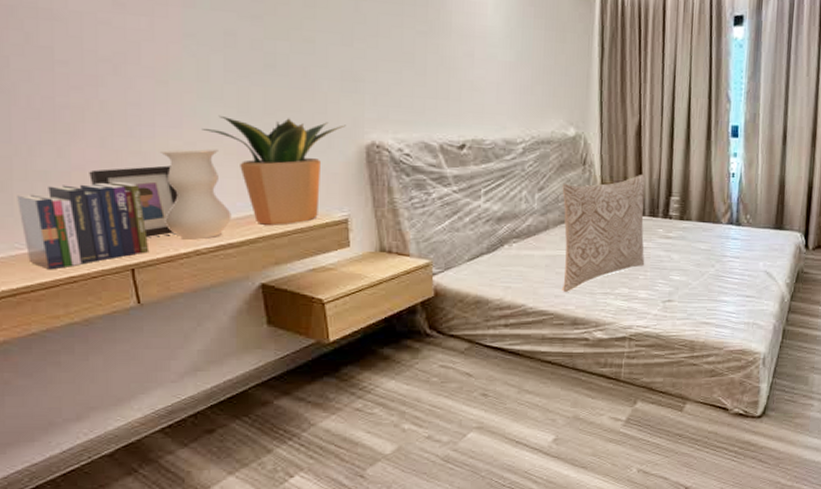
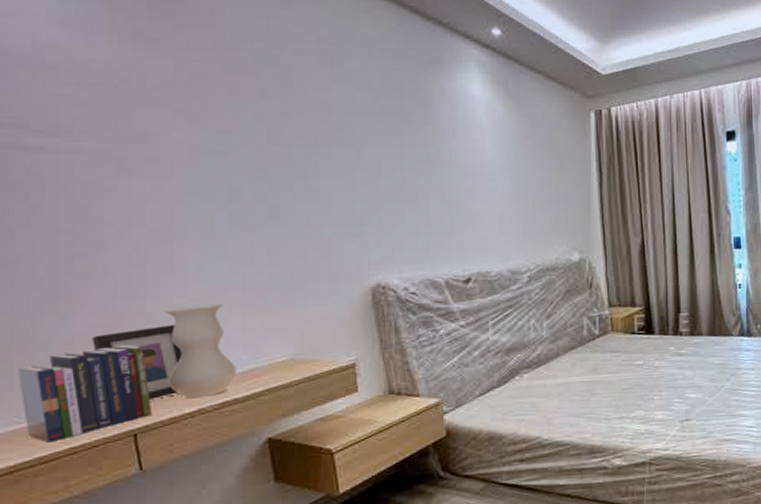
potted plant: present [202,115,346,225] -> none [206,267,351,377]
pillow: present [562,174,645,292] -> none [570,292,659,420]

